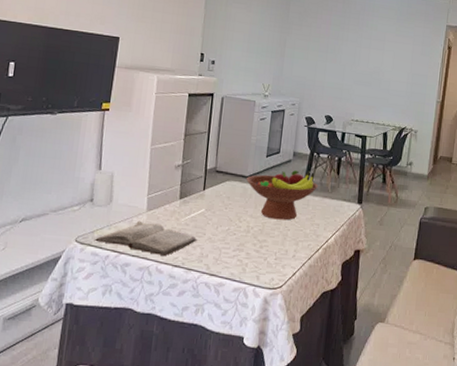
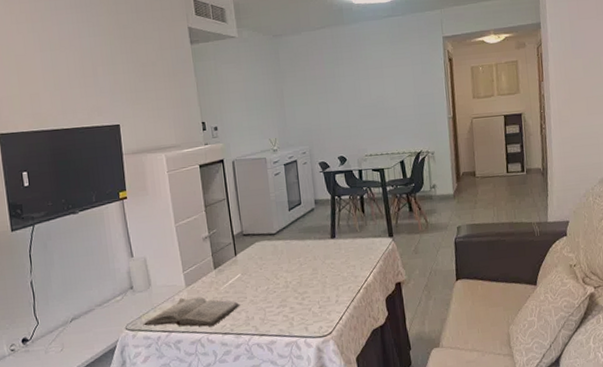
fruit bowl: present [247,170,319,221] -> none [274,215,347,270]

